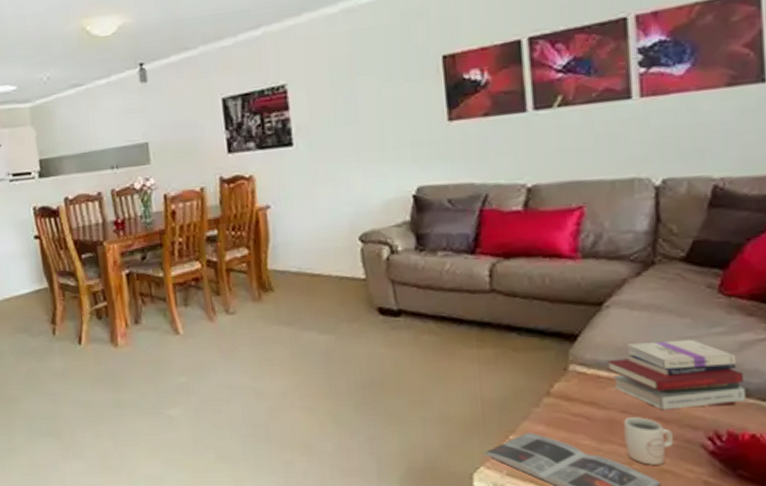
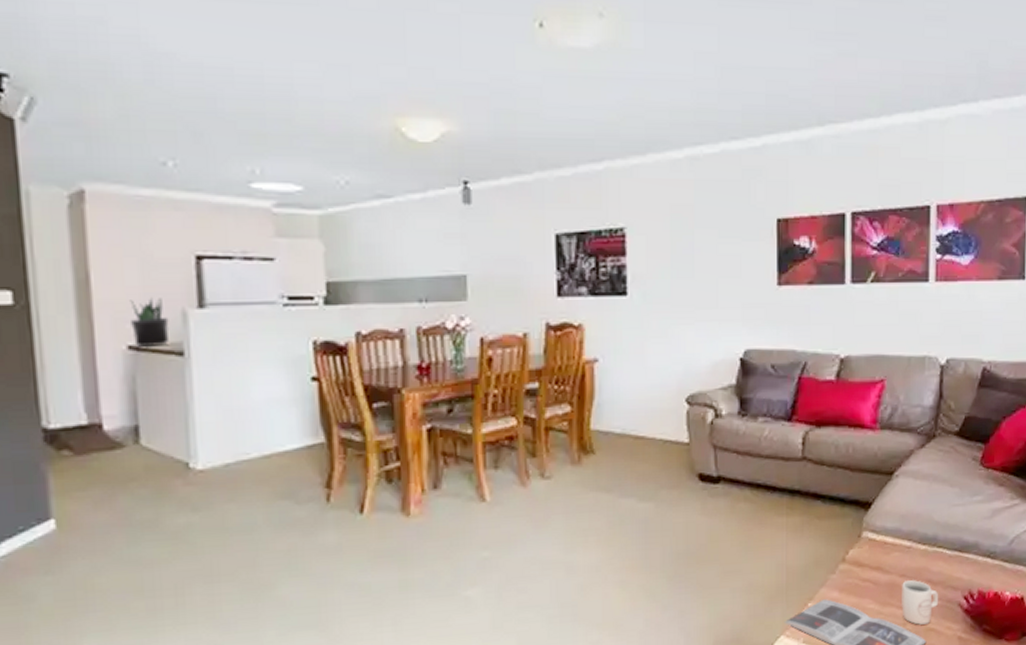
books: present [606,339,746,410] -> none [892,506,993,573]

